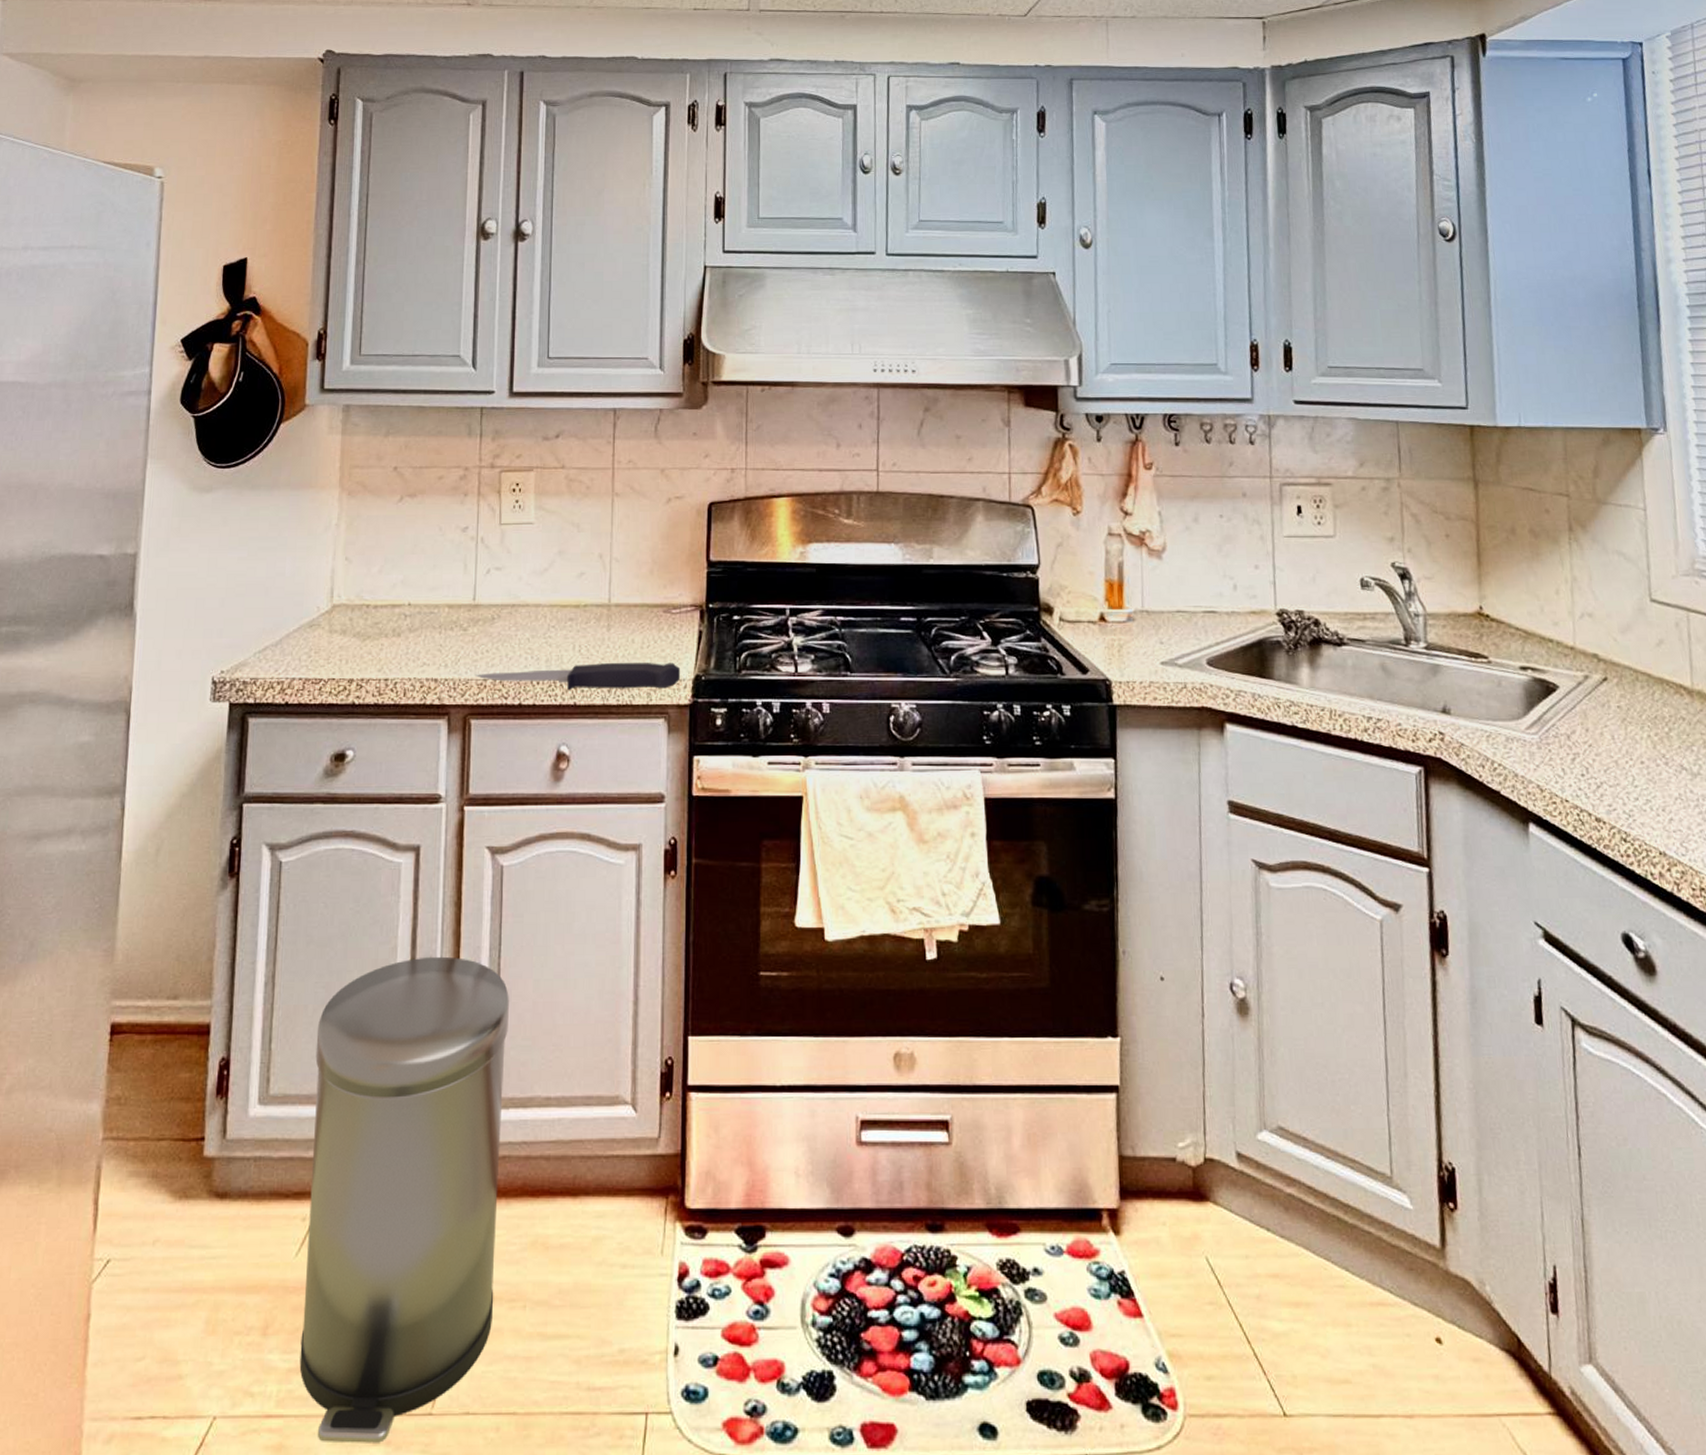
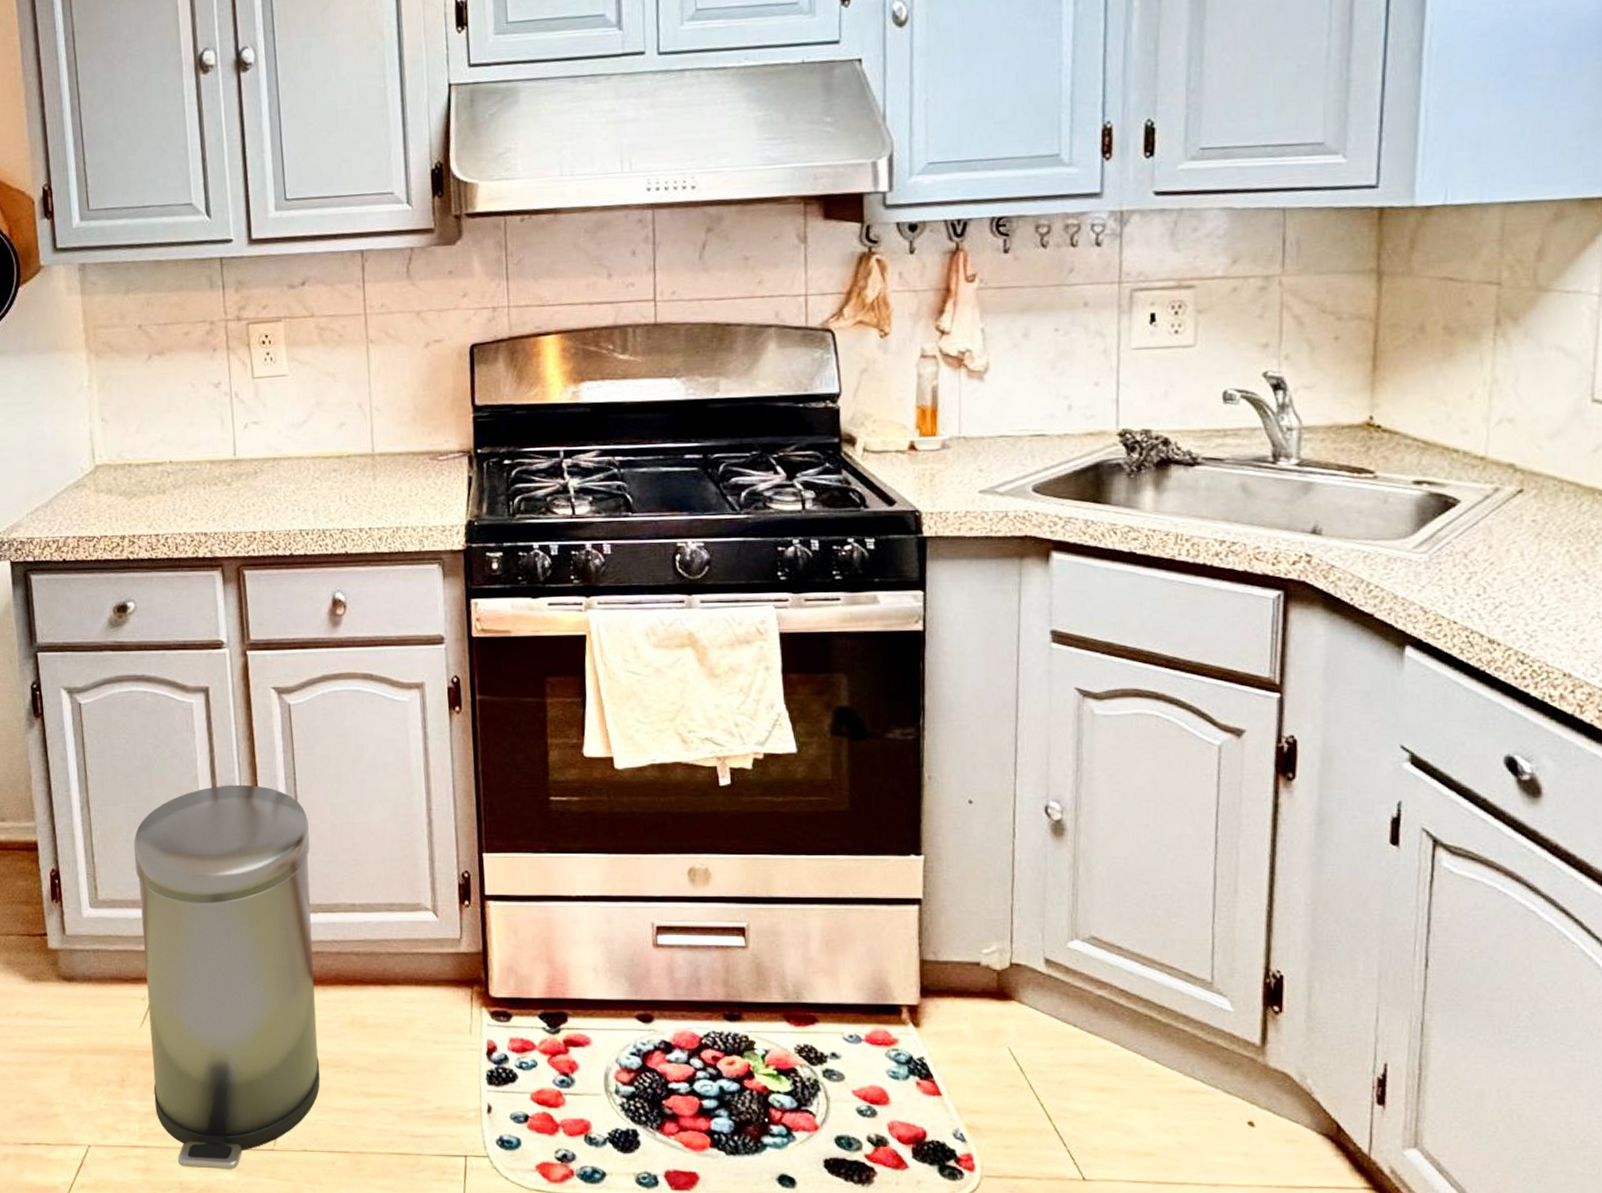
knife: present [475,662,681,691] -> none [244,509,453,541]

